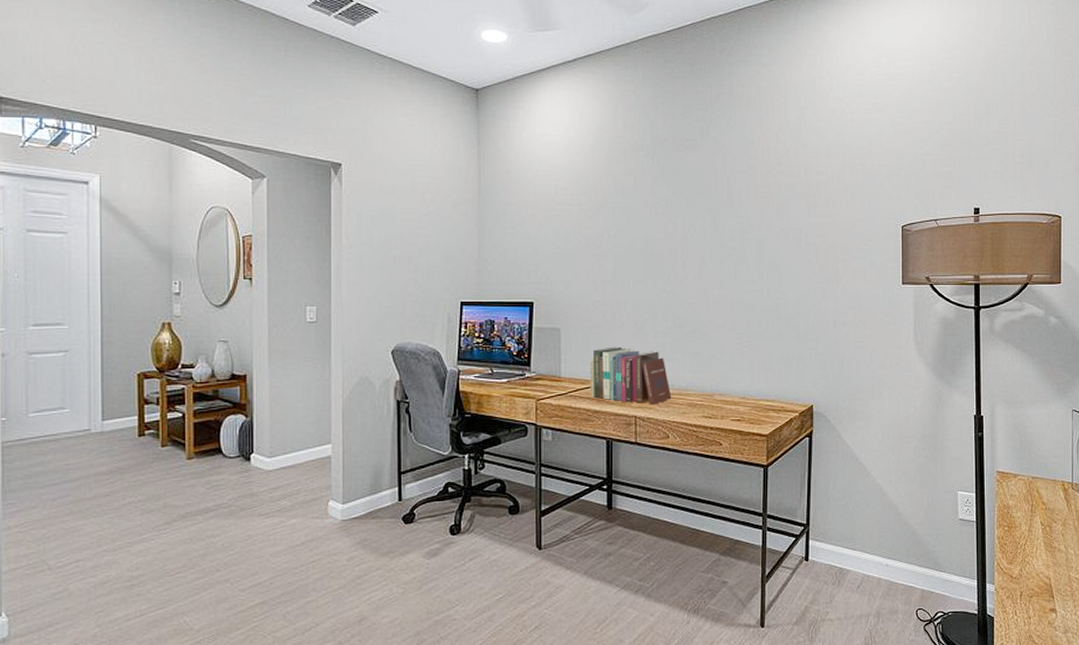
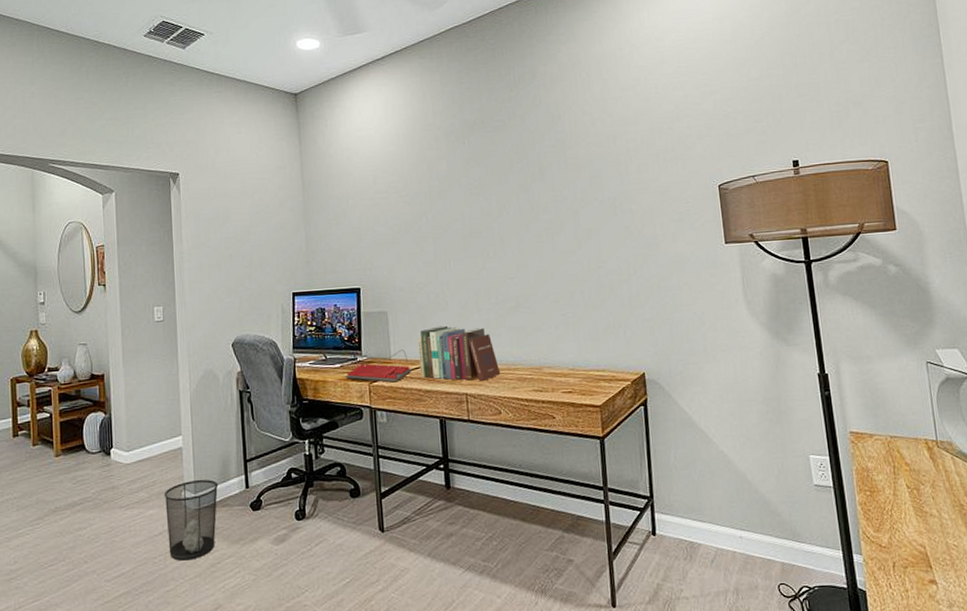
waste bin: none [308,489,369,572] -> present [164,479,219,561]
computer keyboard: none [512,368,582,401] -> present [346,349,412,383]

